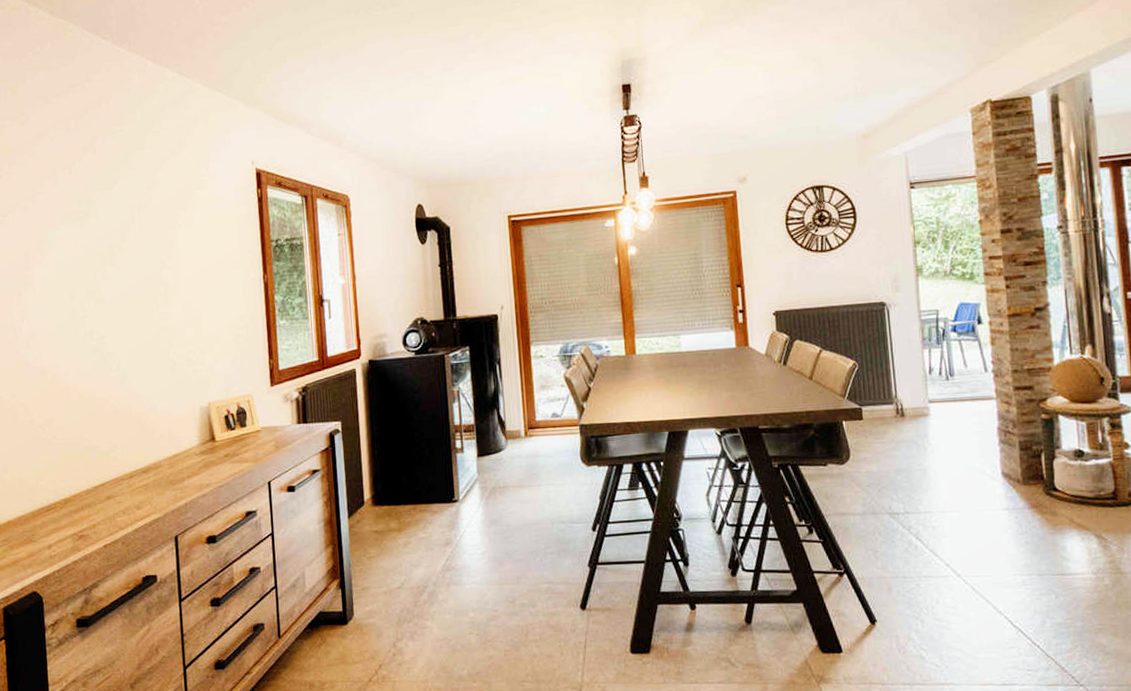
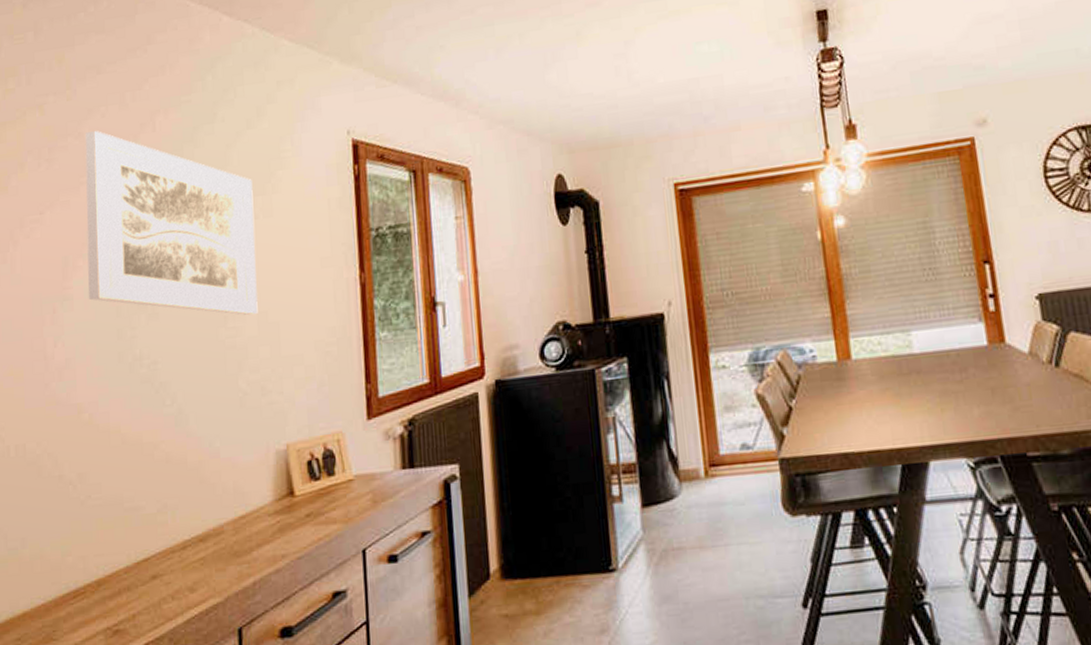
wall art: none [38,151,184,303] -> present [85,131,258,315]

